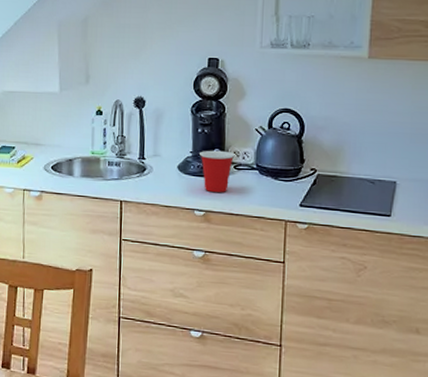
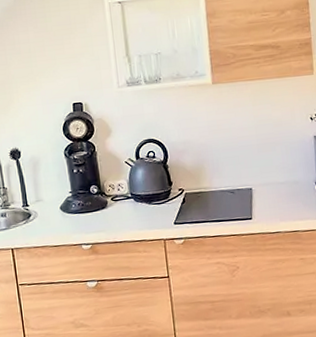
cup: present [198,150,235,192] -> none [77,186,111,226]

